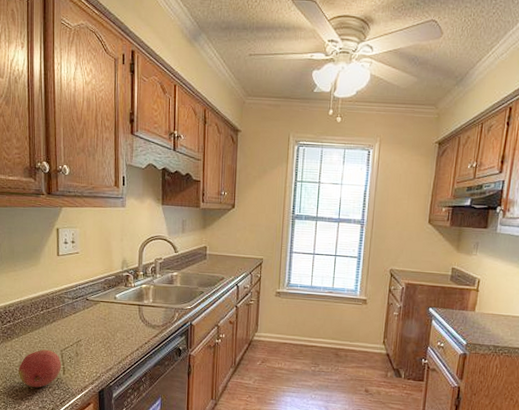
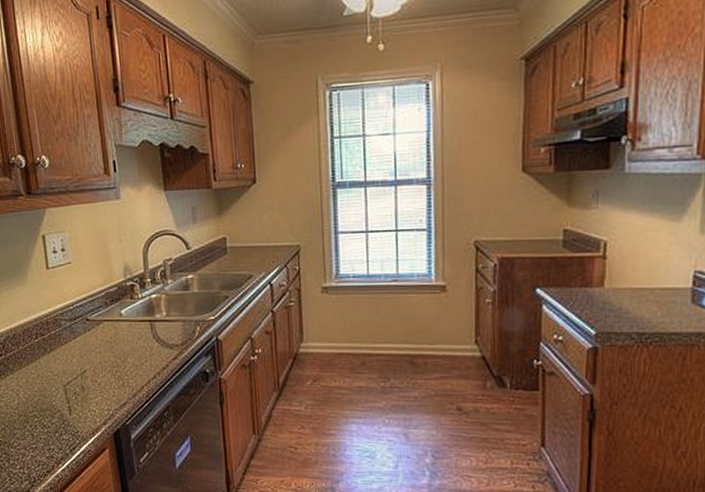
fruit: present [18,349,61,388] -> none [17,386,67,434]

